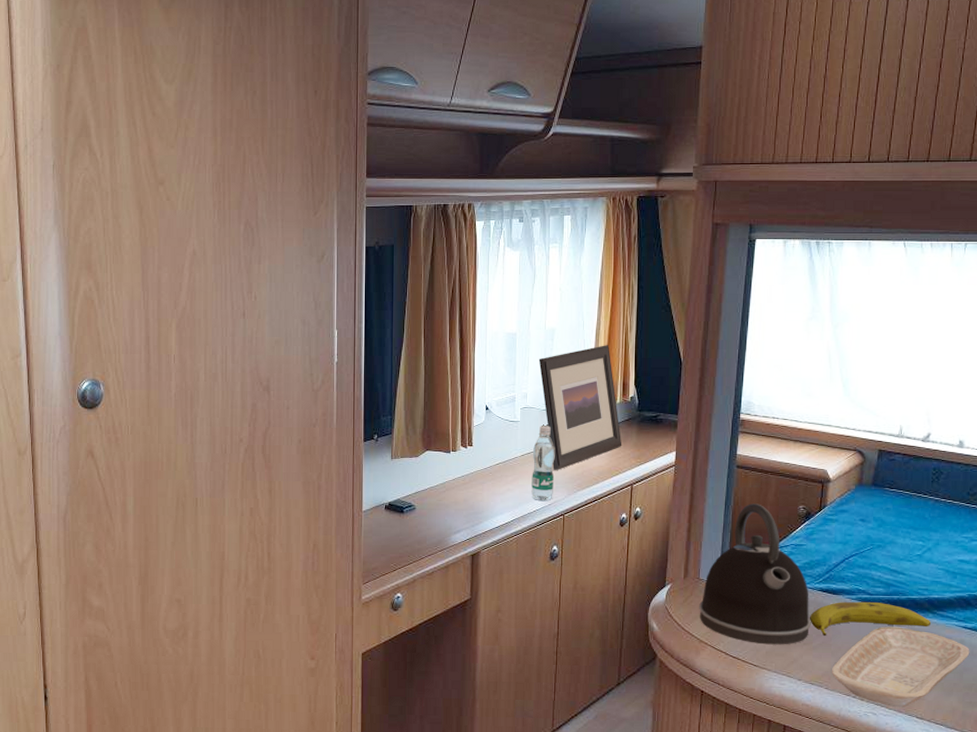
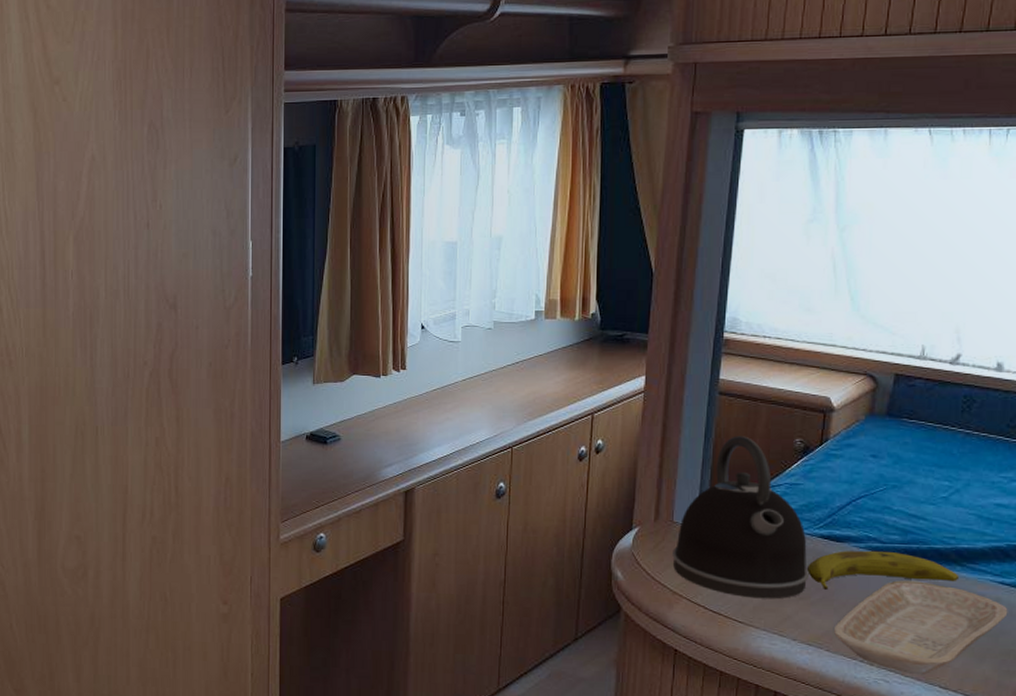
bottle: present [531,426,555,502] -> none [474,346,502,432]
picture frame: present [538,345,622,470] -> none [482,254,582,397]

